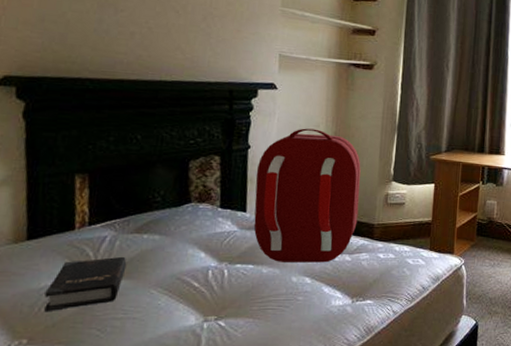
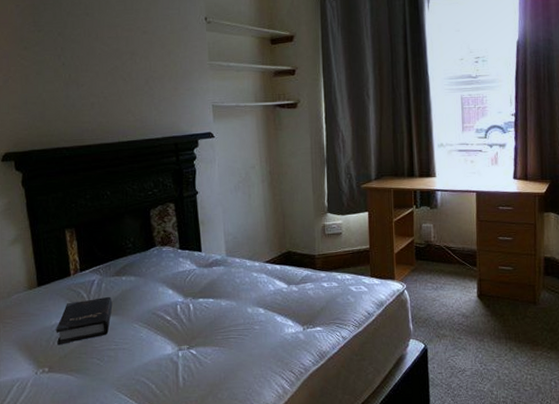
backpack: present [253,128,361,263] -> none [205,170,300,295]

